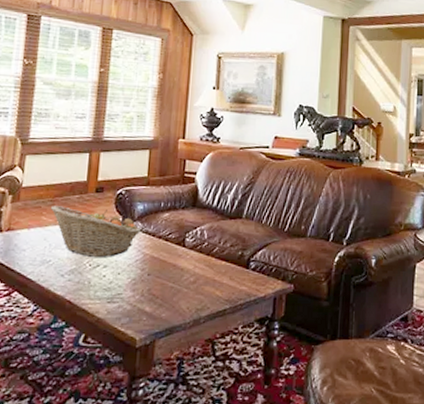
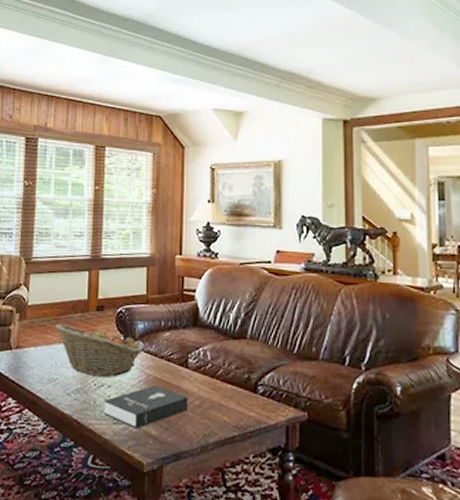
booklet: none [98,264,183,306] -> present [104,386,188,429]

